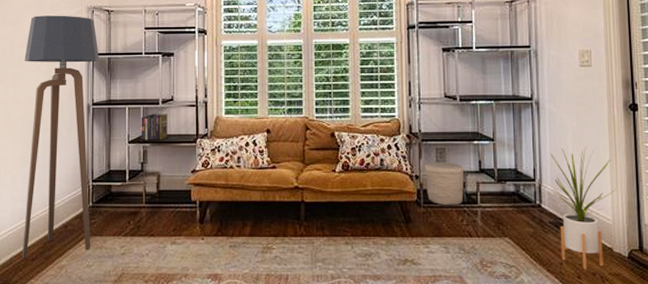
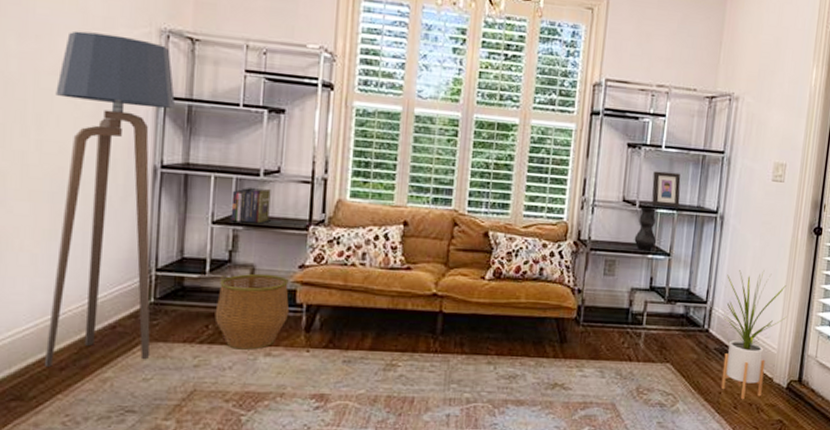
basket: none [134,179,187,240] -> present [214,273,290,350]
woven basket: present [425,162,464,206] -> none [588,275,634,326]
vase: none [459,100,480,138] -> present [634,206,658,251]
picture frame: none [468,68,496,98] -> present [651,171,681,208]

